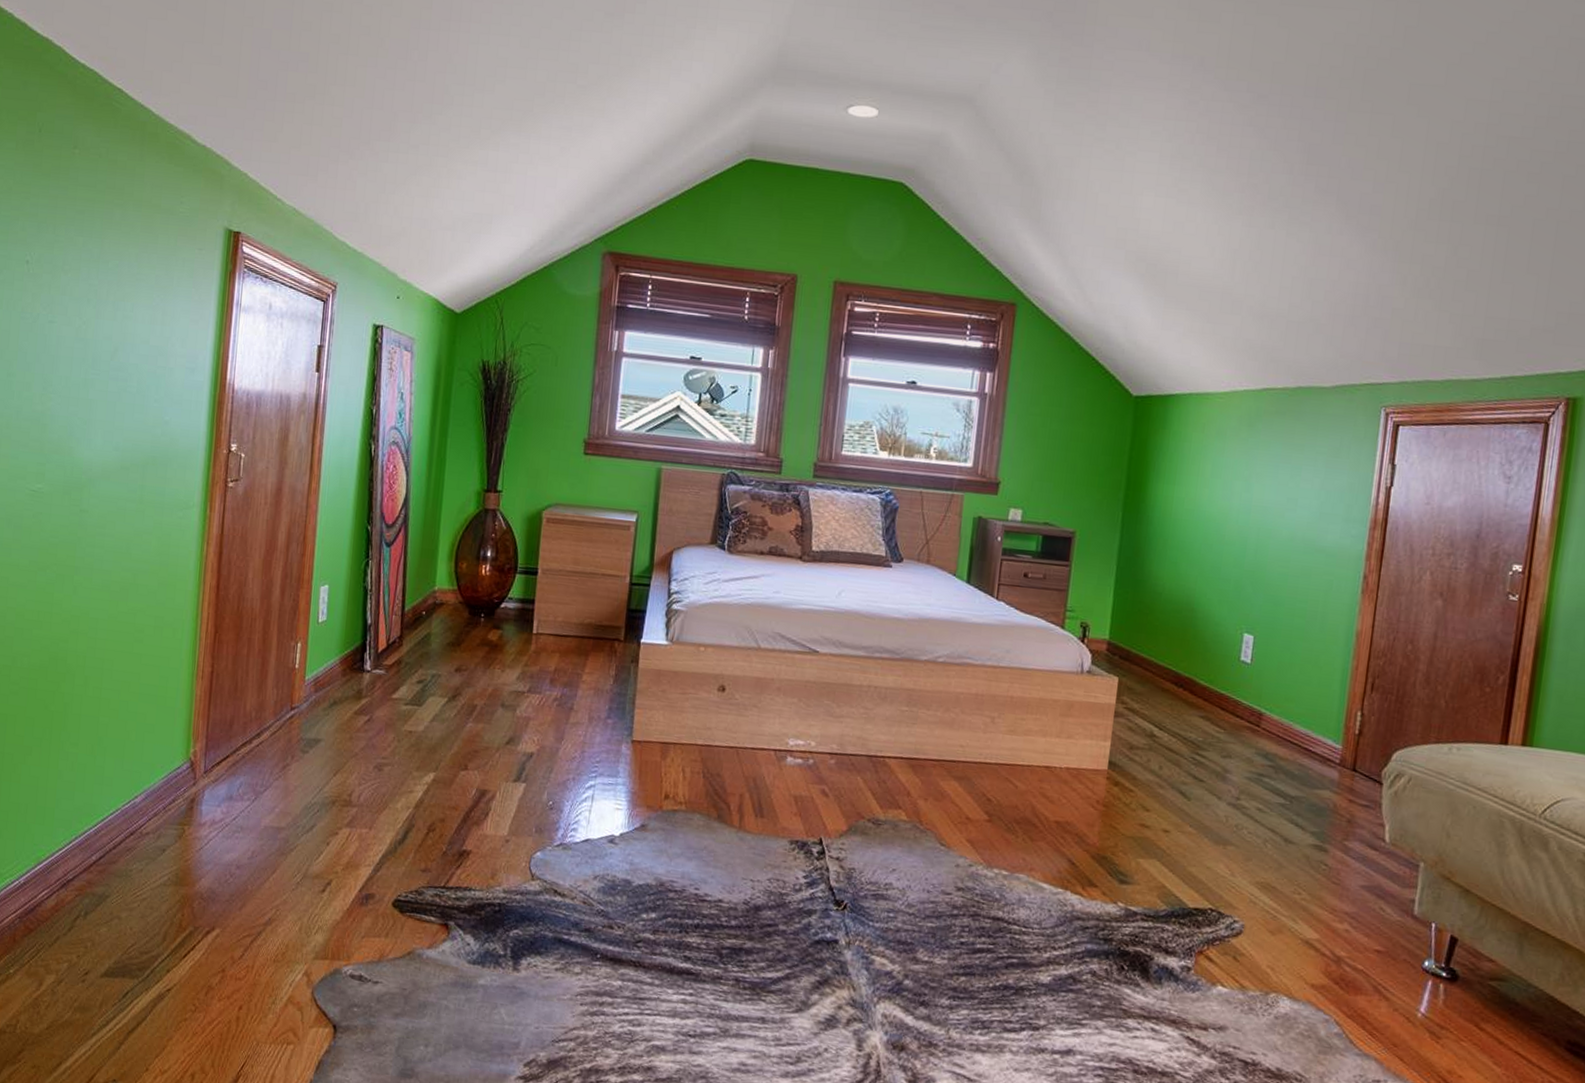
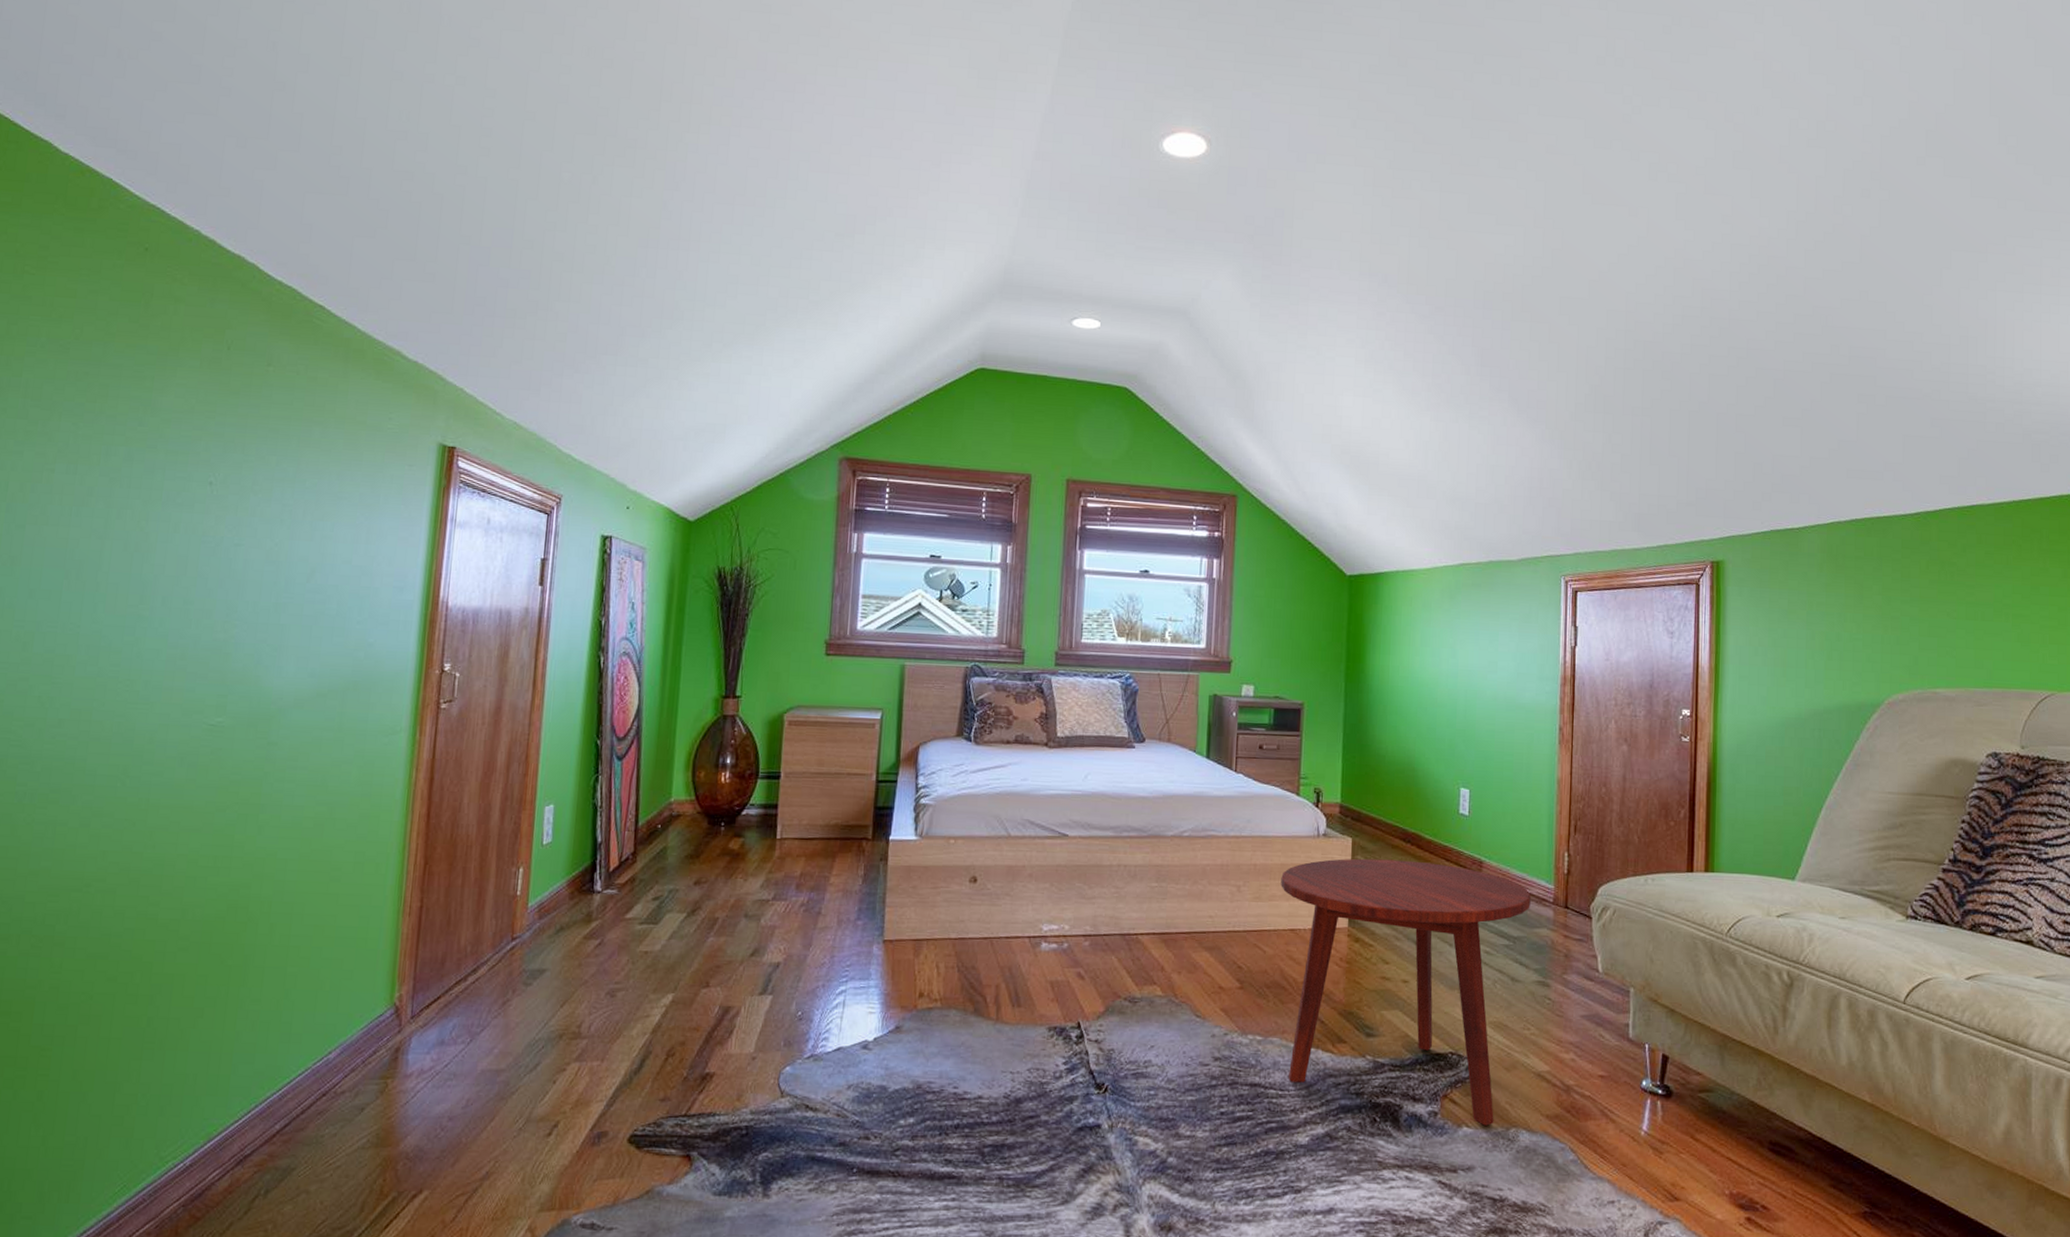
side table: none [1033,698,1314,988] -> present [1281,858,1531,1126]

